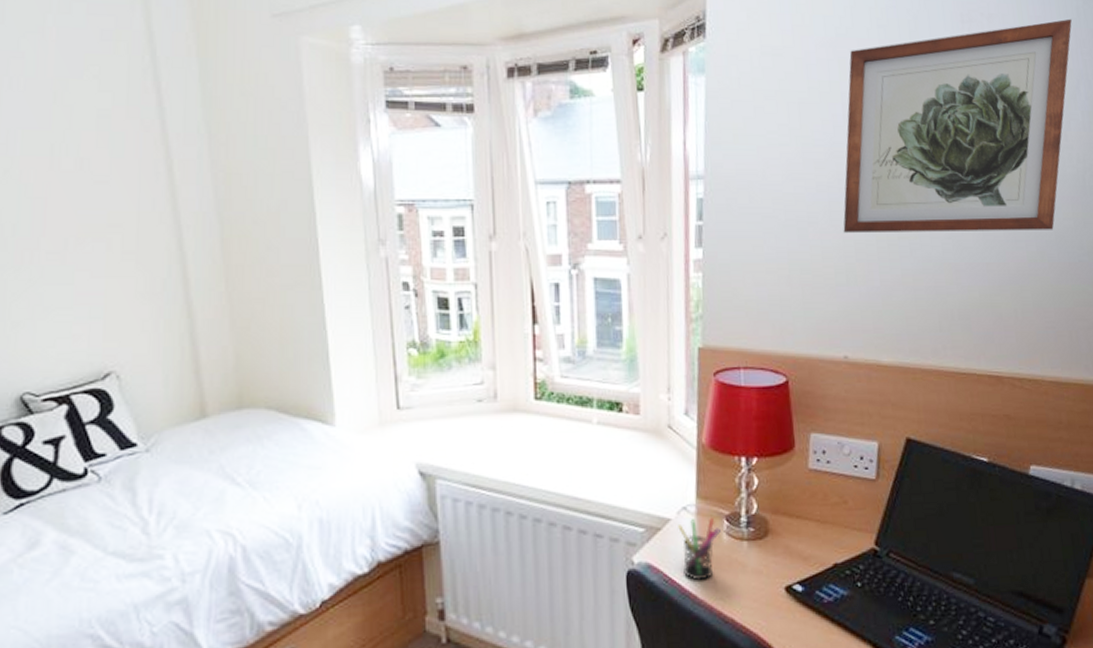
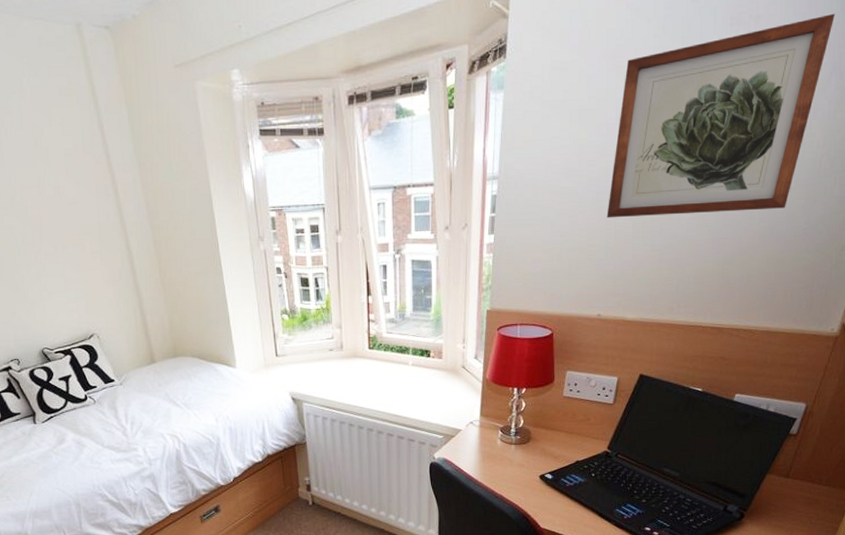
pen holder: present [678,516,721,581] -> none [466,428,496,471]

